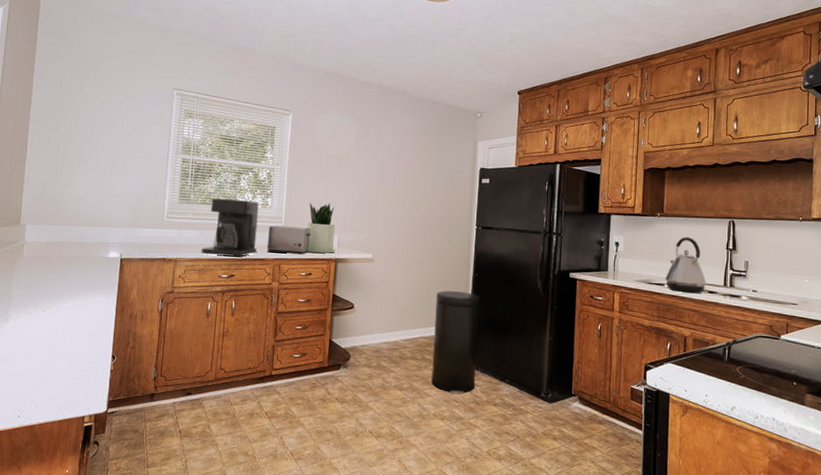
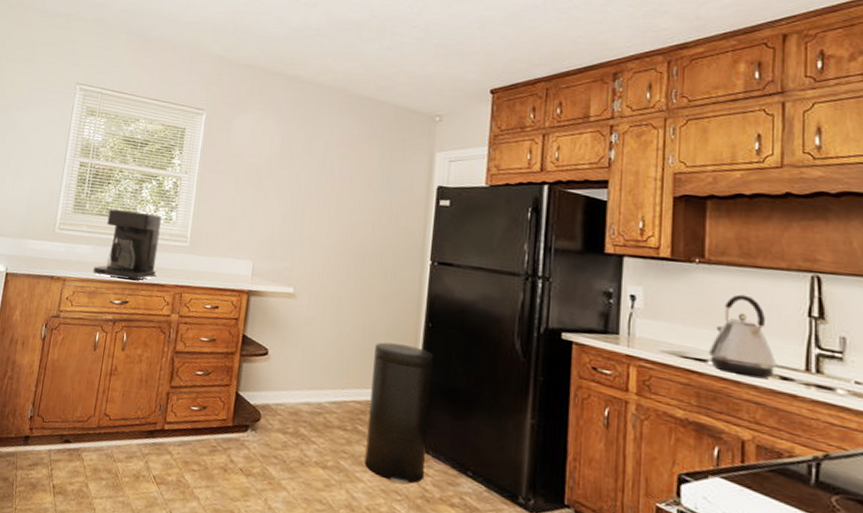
toaster: present [266,225,311,255] -> none [167,244,221,283]
planter: present [307,203,336,254] -> none [215,220,251,284]

